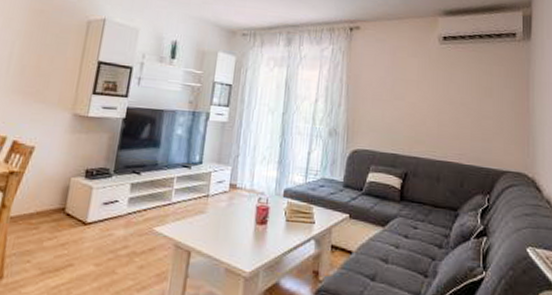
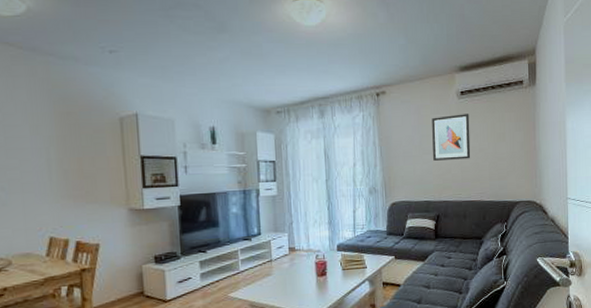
wall art: none [406,60,452,112] -> present [432,114,471,161]

